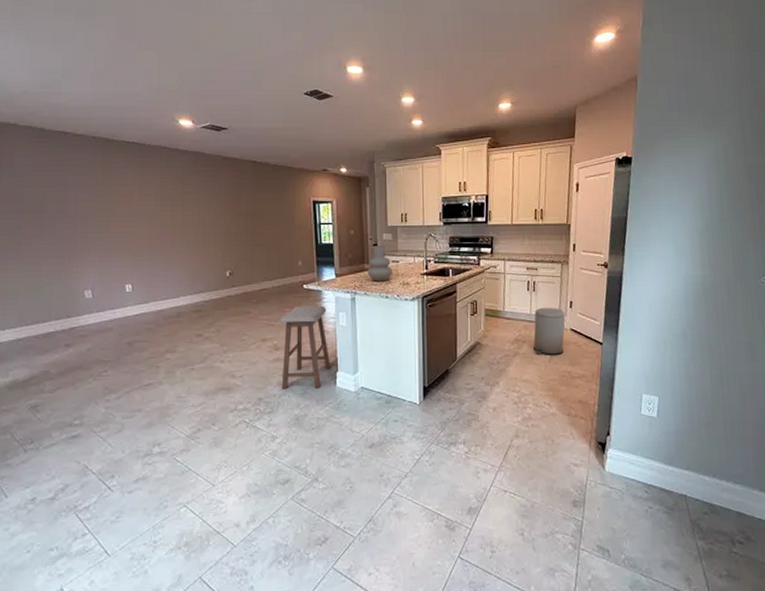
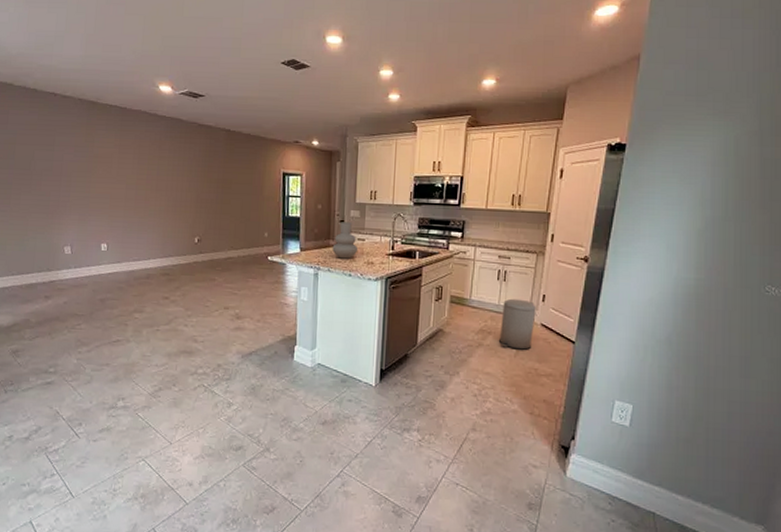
bar stool: present [280,305,331,390] -> none [240,277,290,361]

